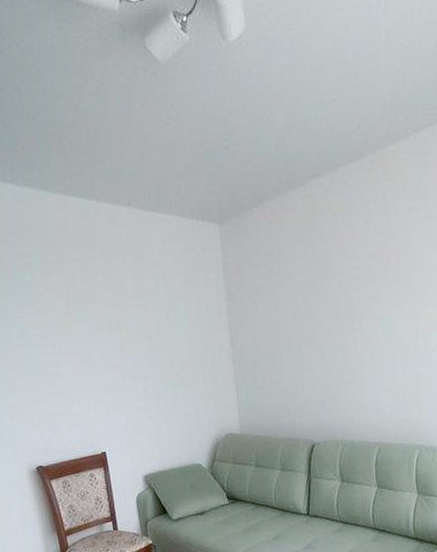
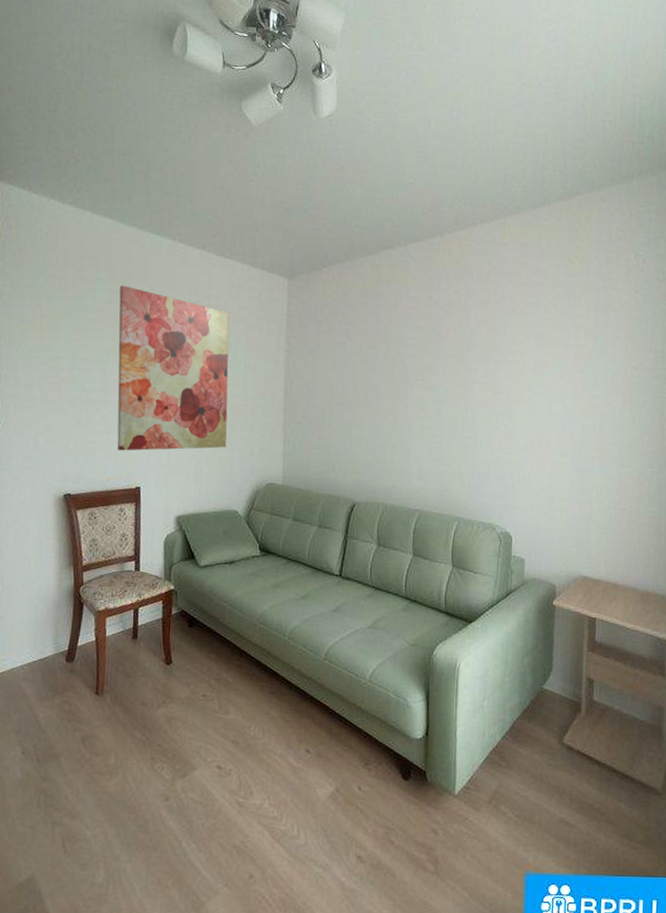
wall art: none [54,255,182,420] -> present [117,285,229,451]

